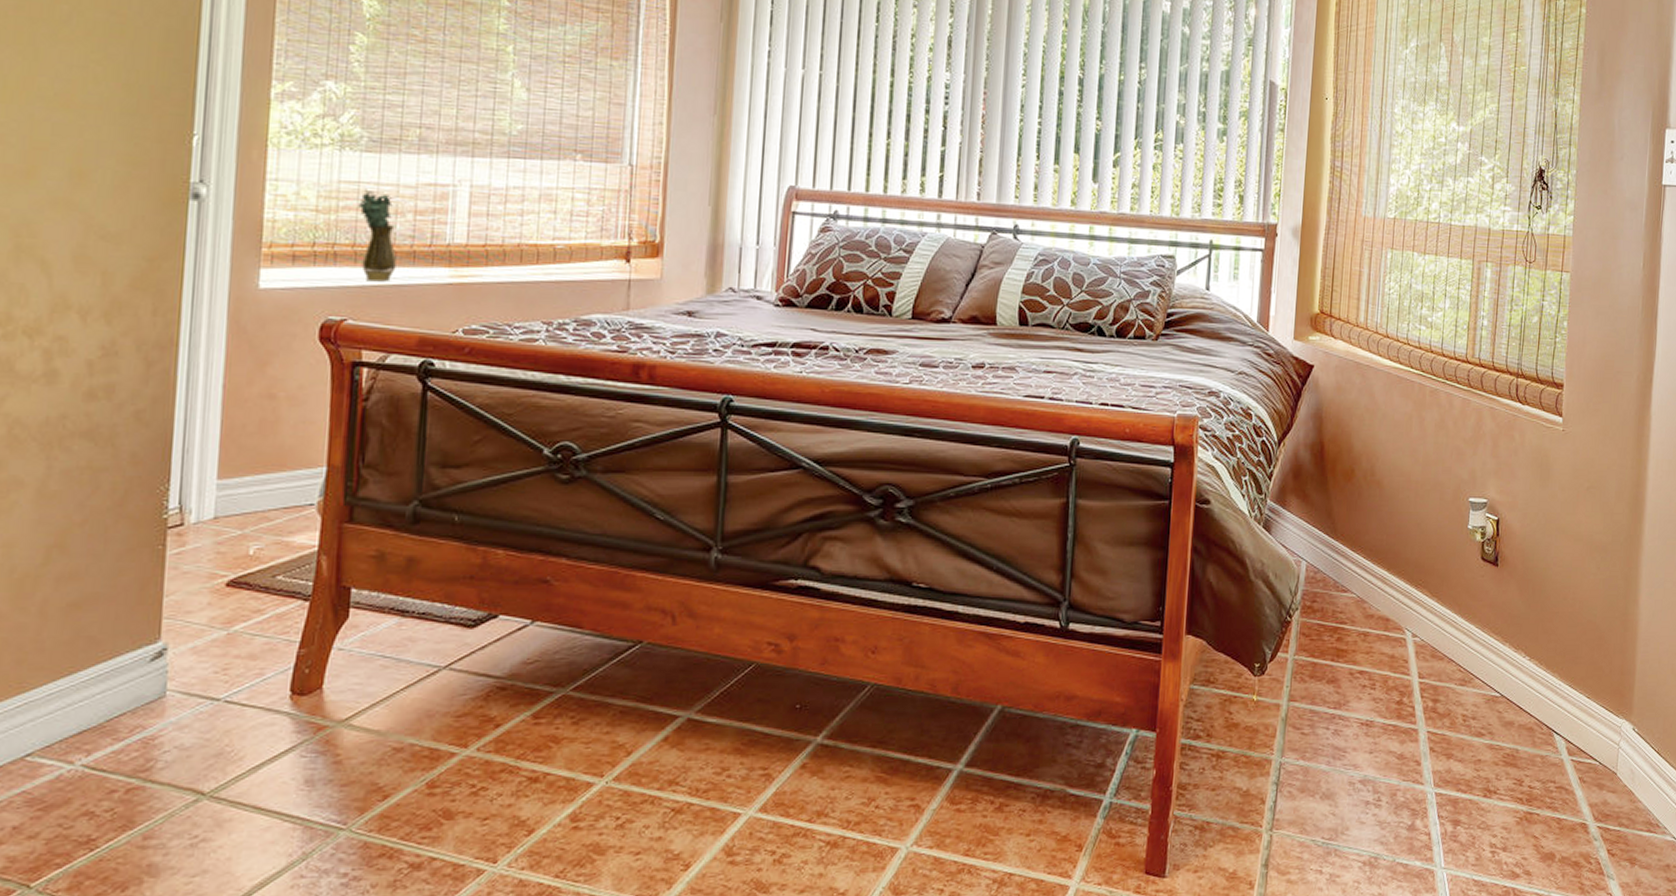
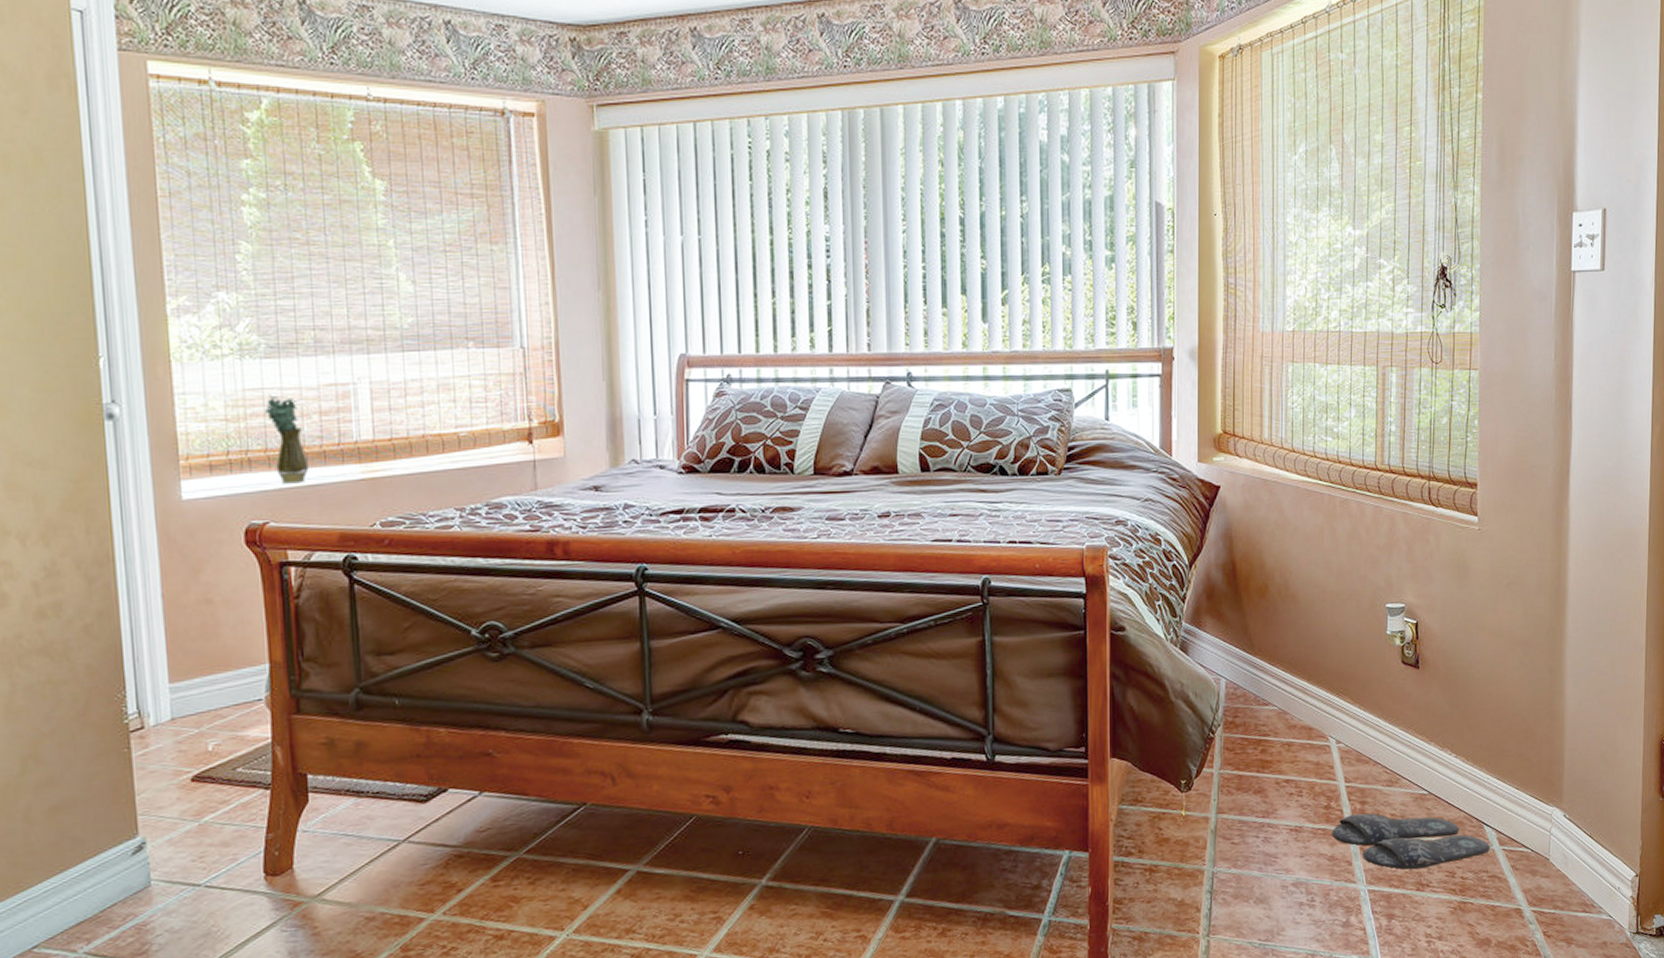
slippers: none [1402,712,1559,775] -> present [1331,813,1490,870]

